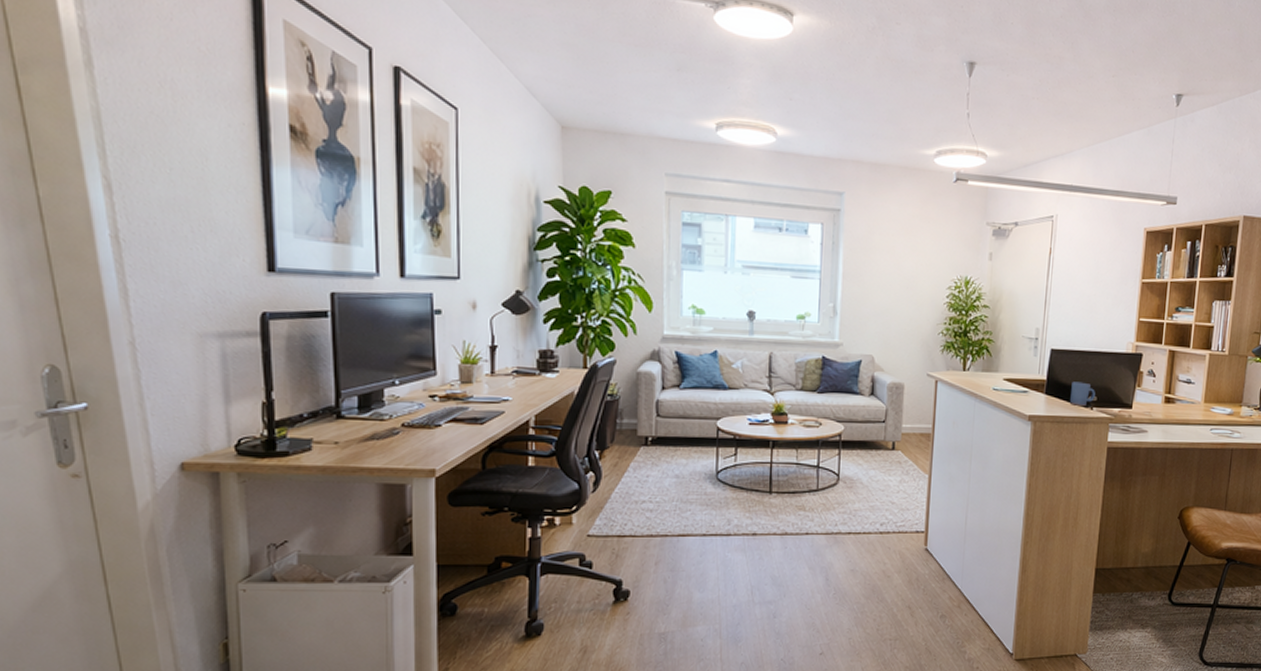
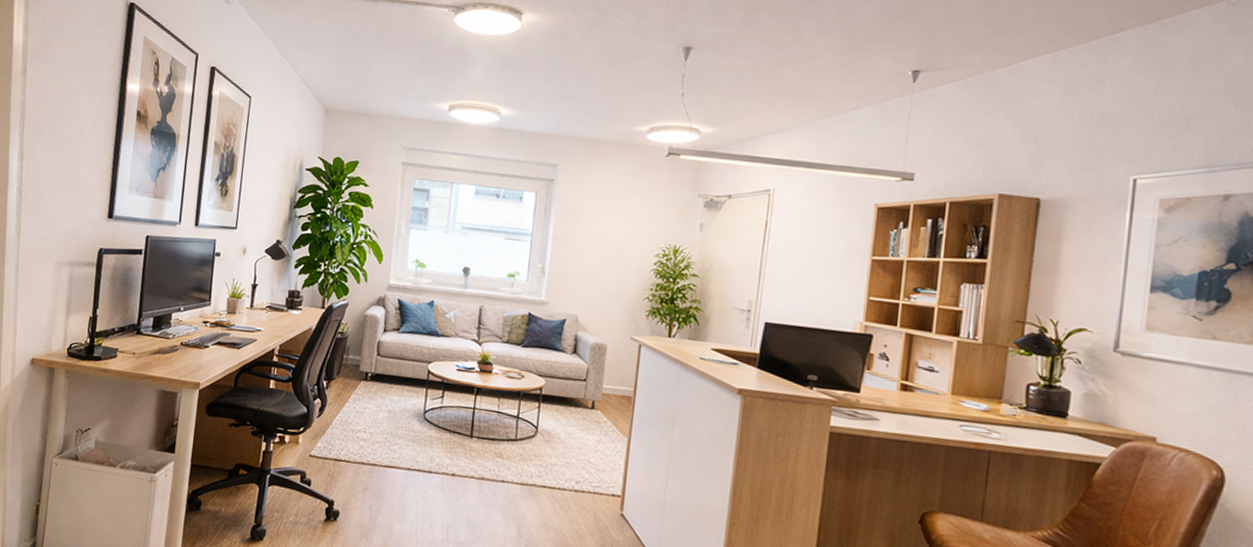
mug: present [1069,381,1095,407] -> none [785,357,816,386]

